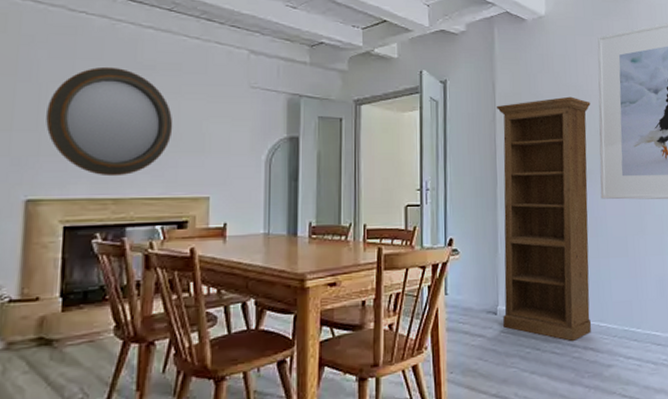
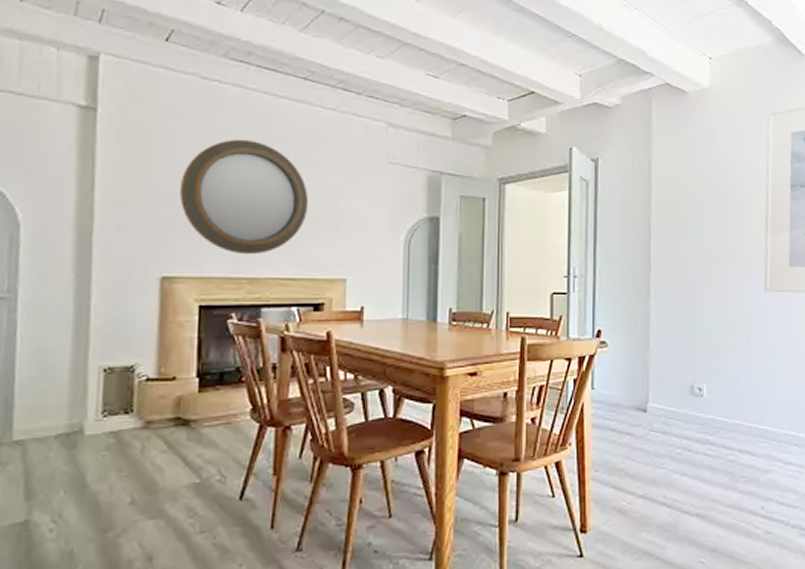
bookshelf: present [497,96,592,341] -> none [653,178,757,443]

